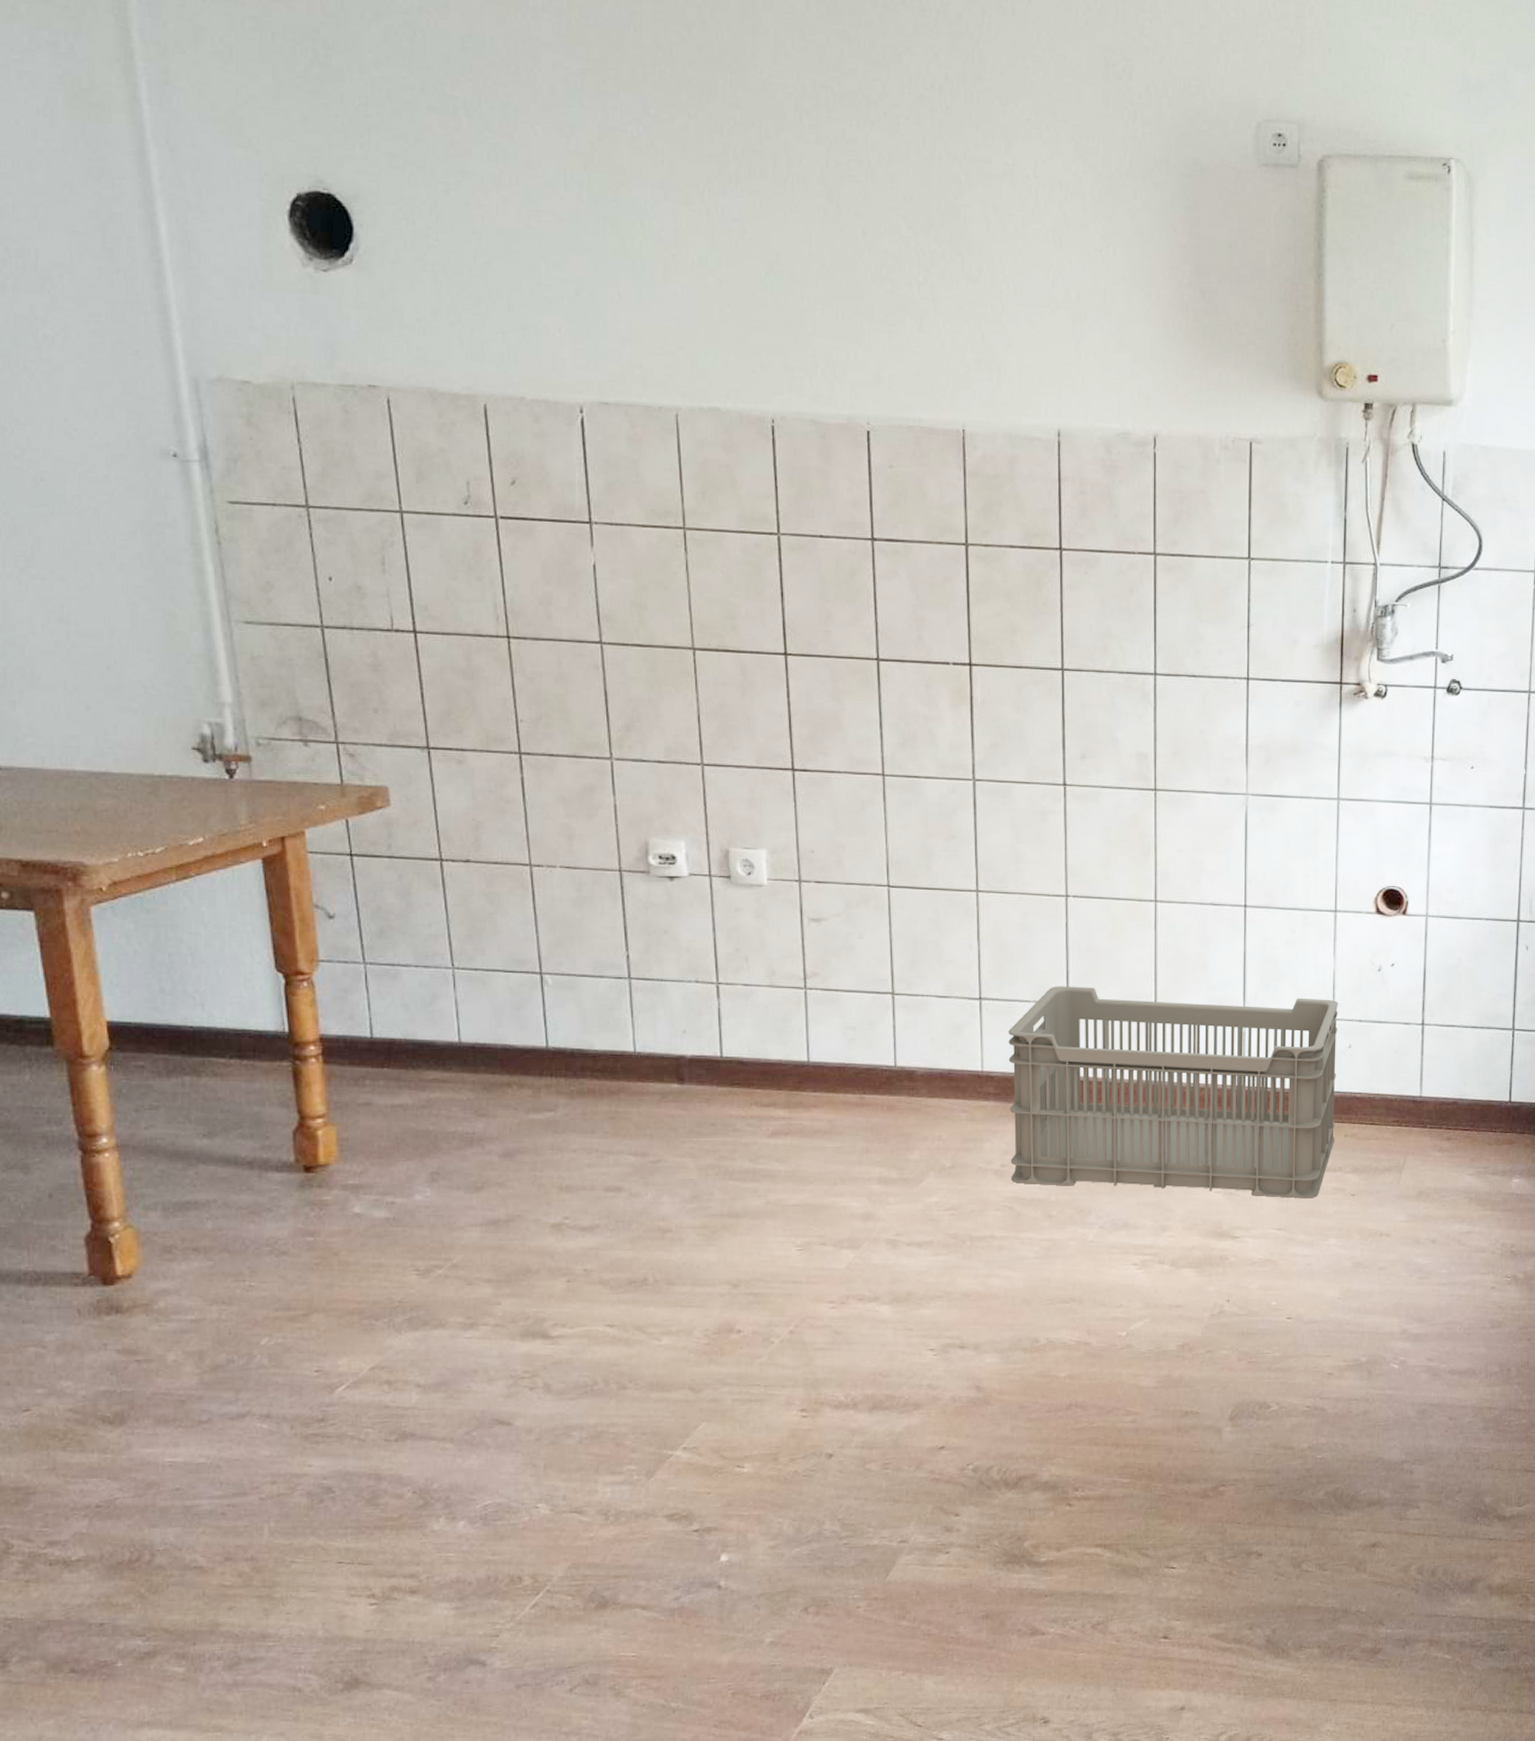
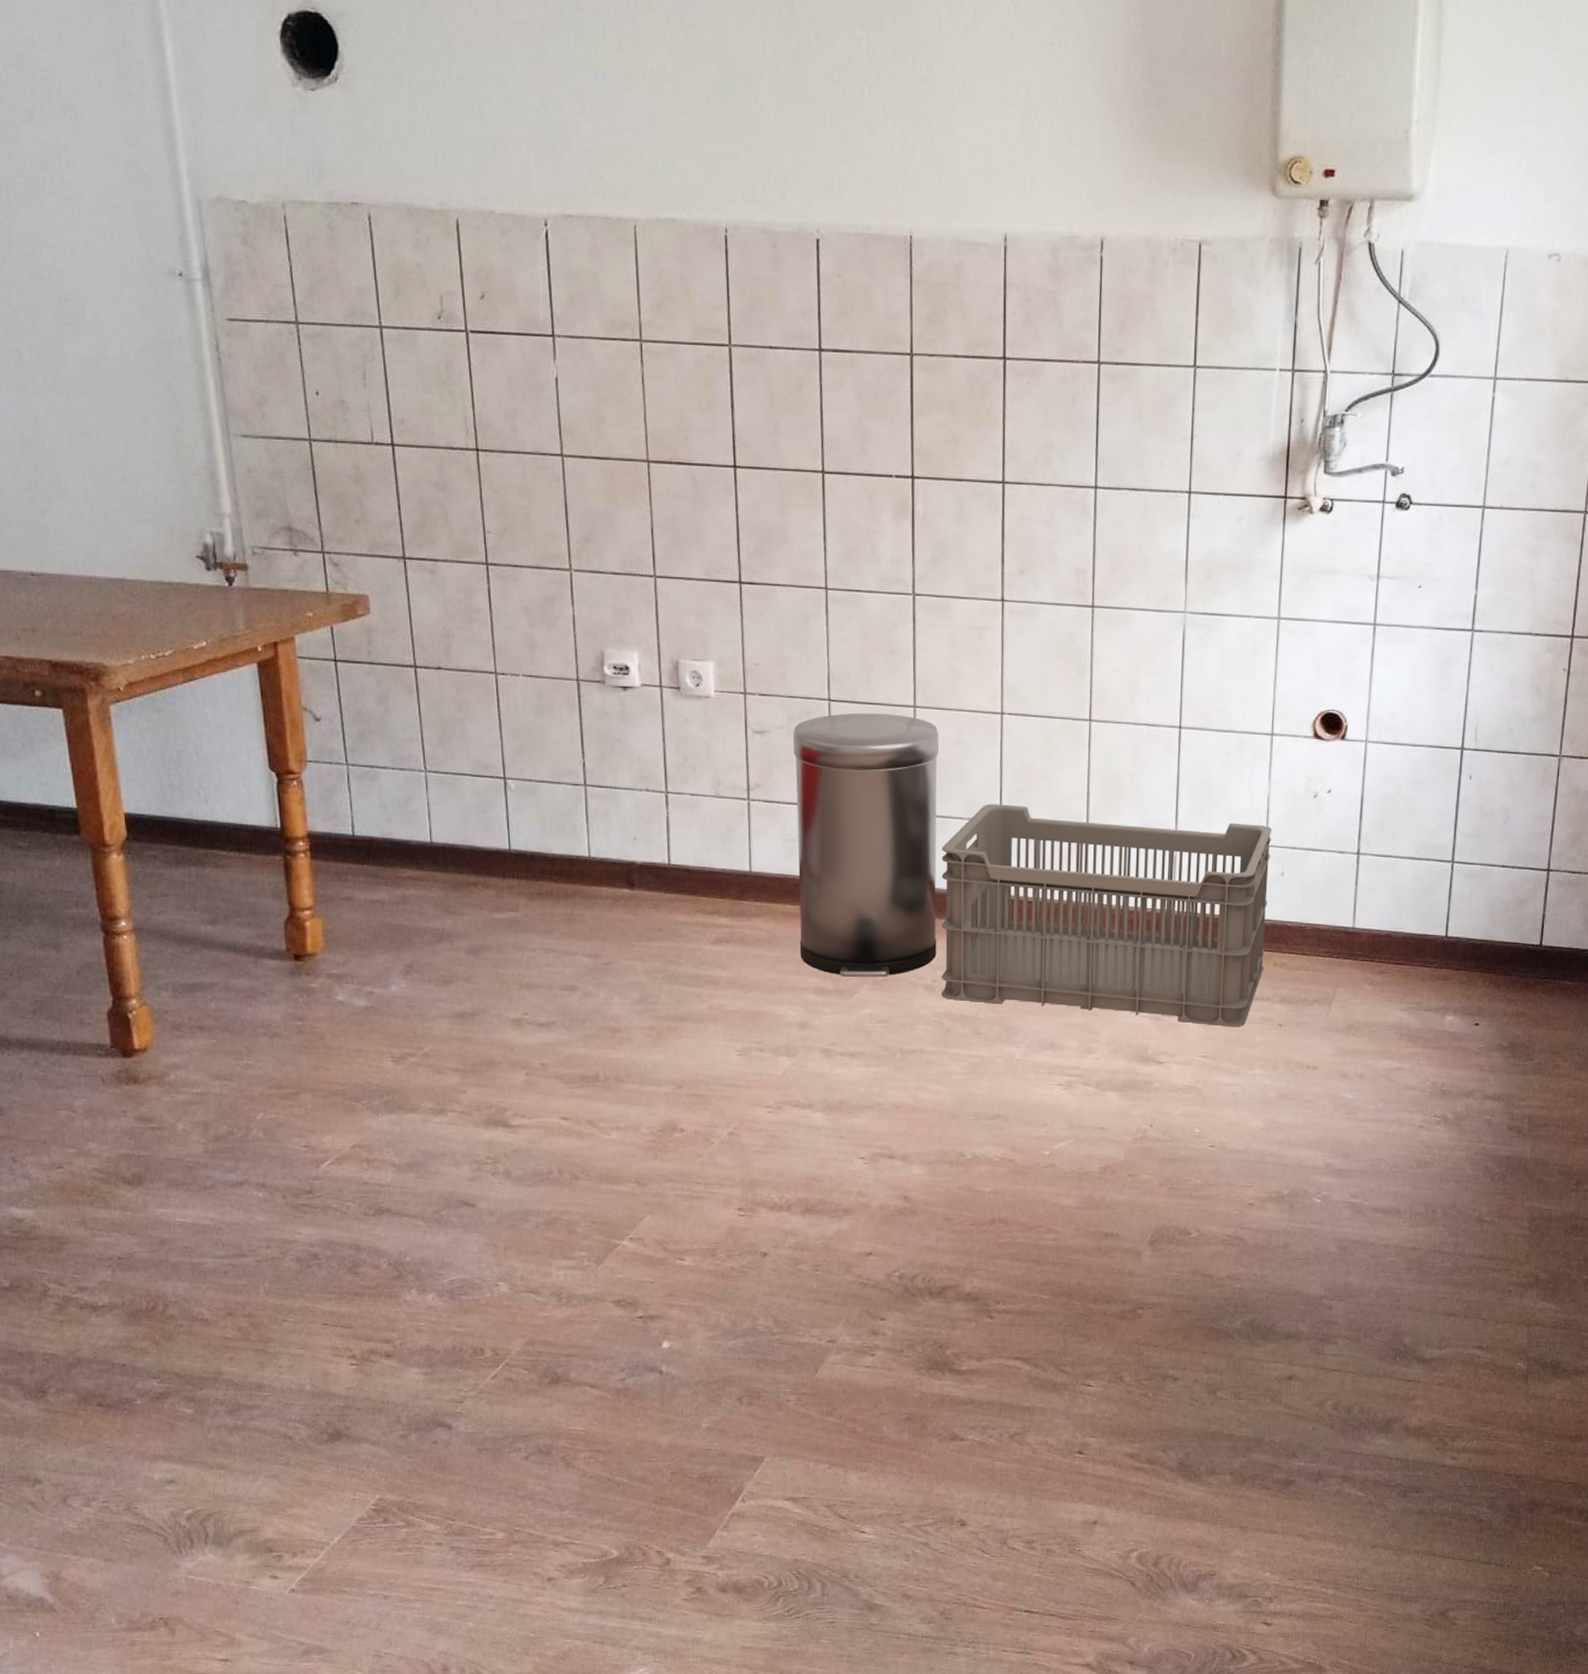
pedal bin: none [851,898,1005,1166] -> present [792,713,940,978]

